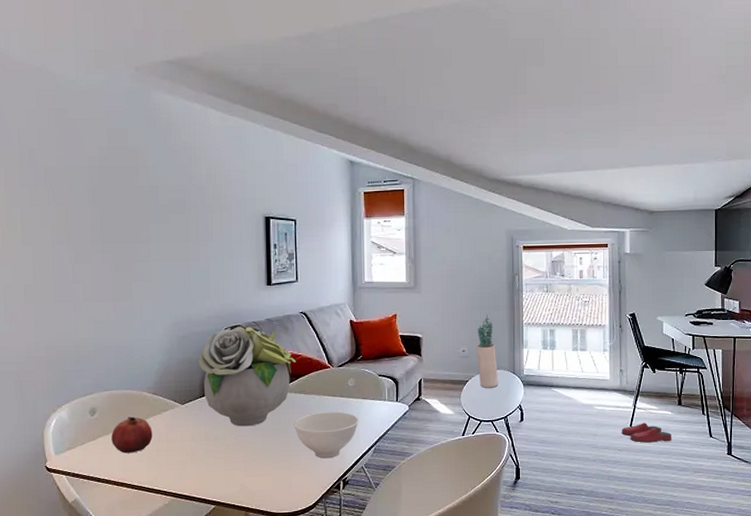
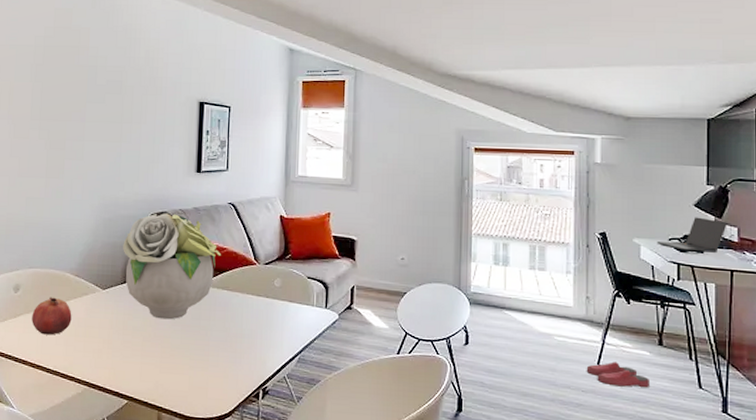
bowl: present [294,412,359,459] -> none [214,311,283,364]
vase: present [477,315,498,388] -> none [417,221,441,303]
laptop: none [676,294,731,324] -> present [656,217,727,253]

